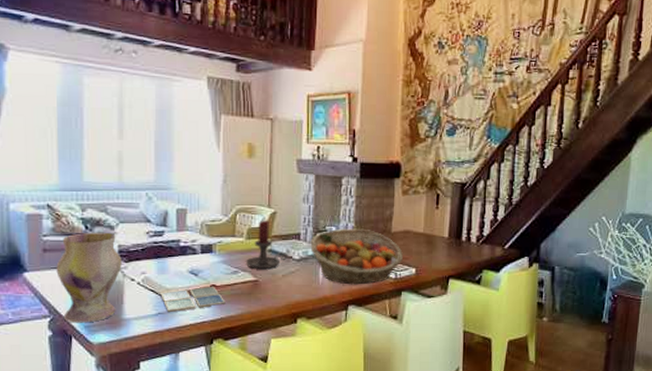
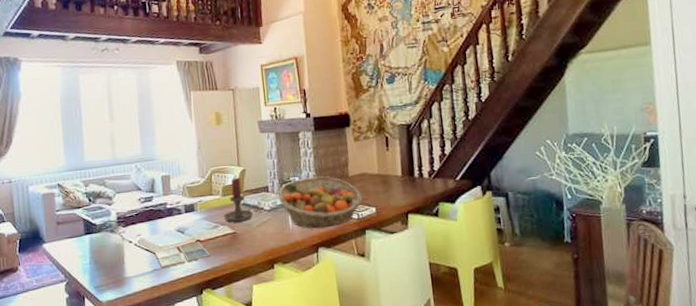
vase: present [56,232,122,323] -> none [68,202,121,285]

